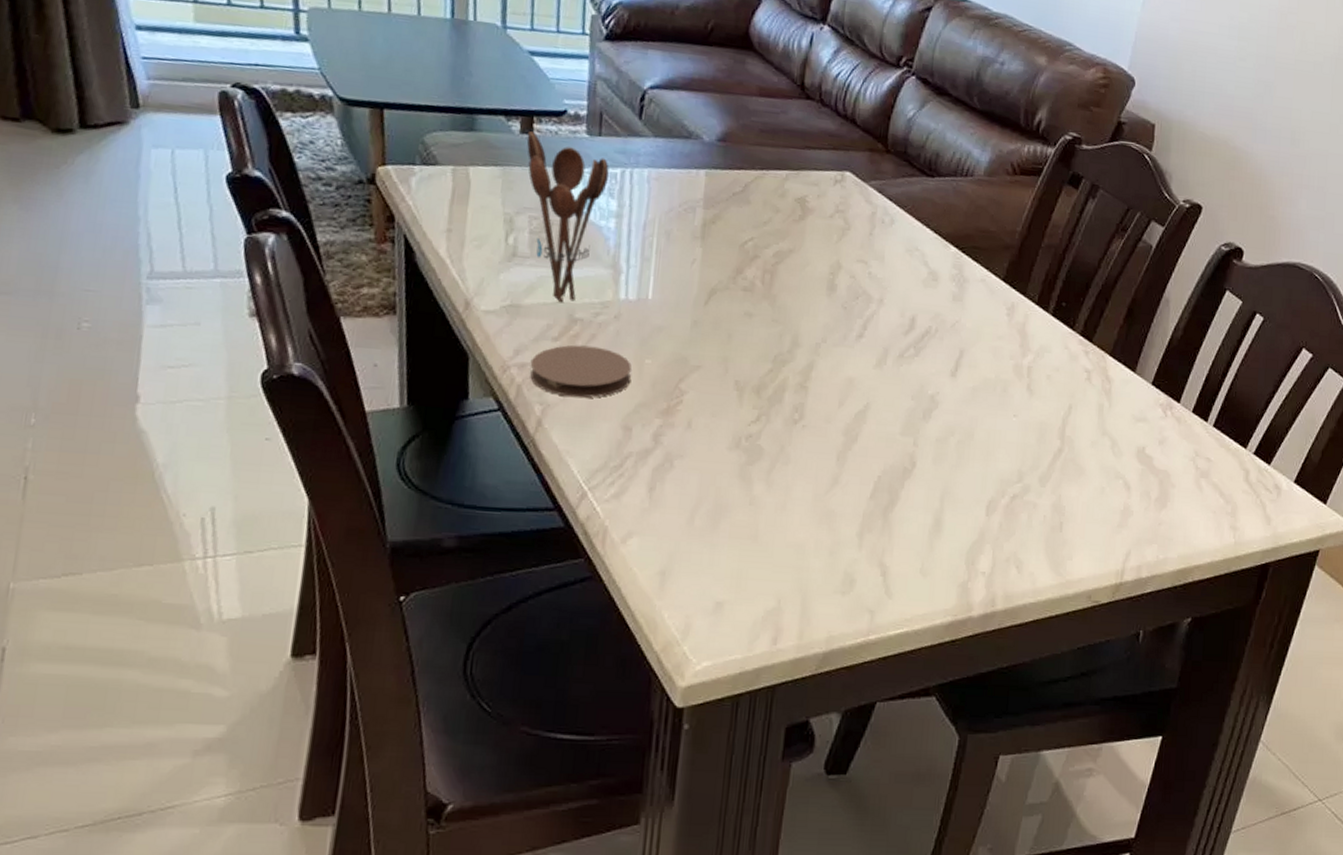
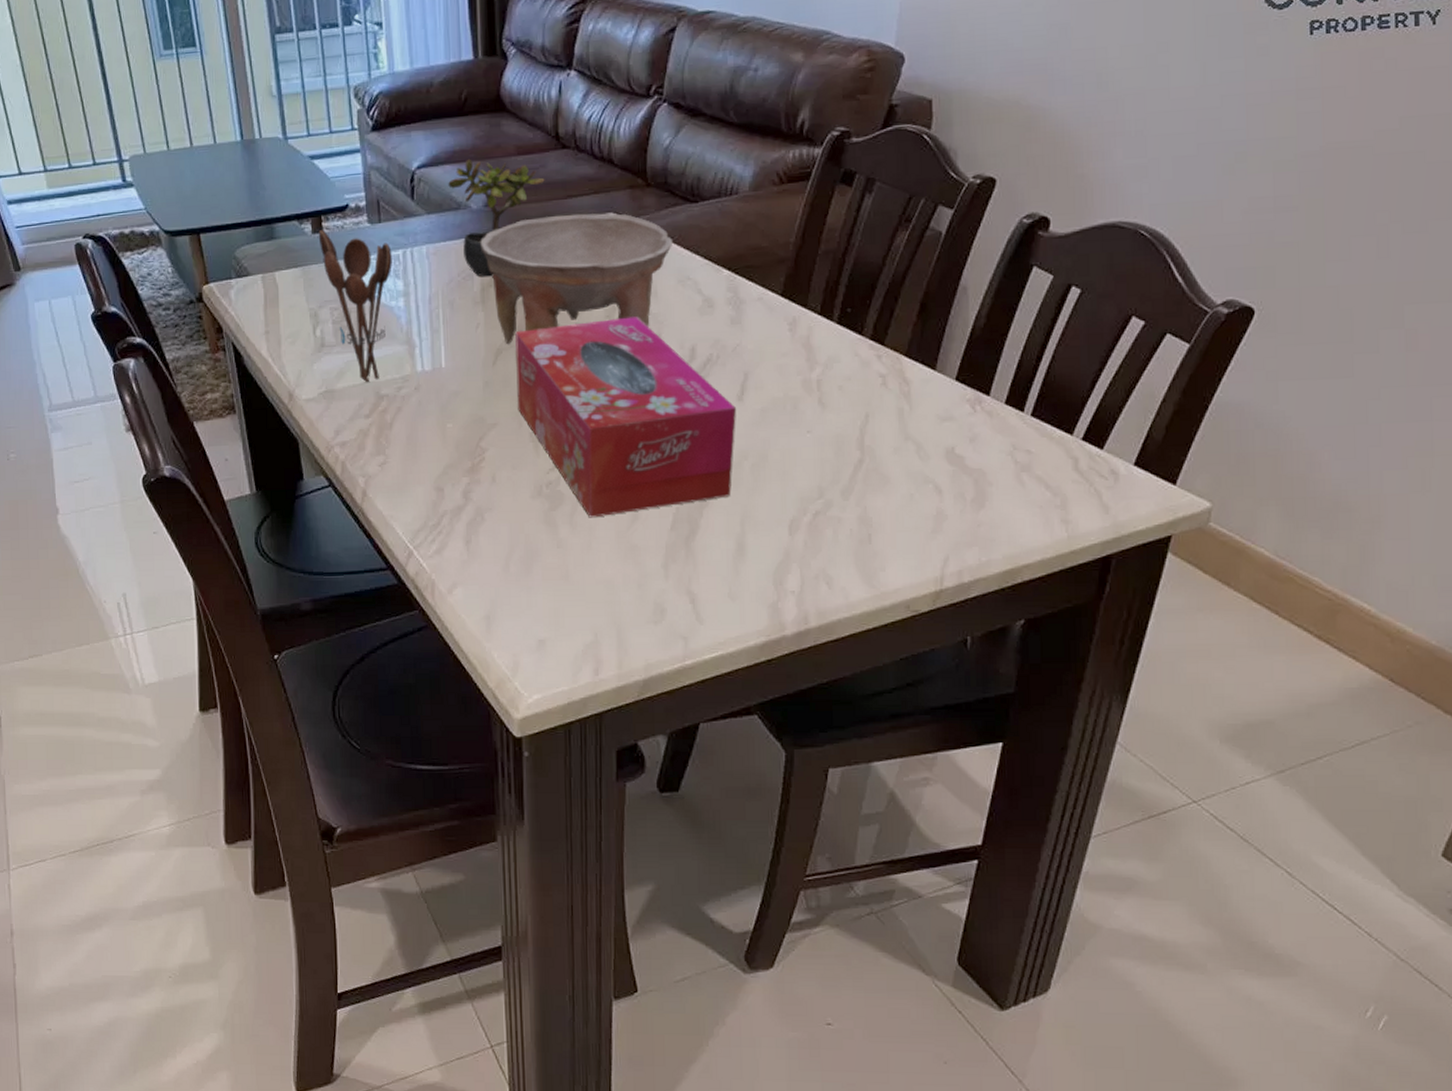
coaster: present [530,345,632,398] -> none [349,418,437,467]
succulent plant: none [681,89,785,214] -> present [448,158,545,277]
bowl: none [708,161,906,290] -> present [480,213,674,345]
tissue box: none [725,273,950,478] -> present [515,316,737,518]

